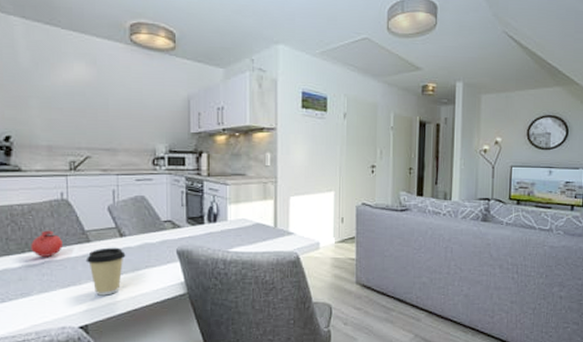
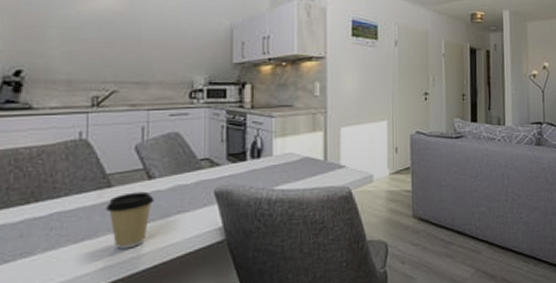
fruit: present [31,230,62,257] -> none [38,175,78,208]

